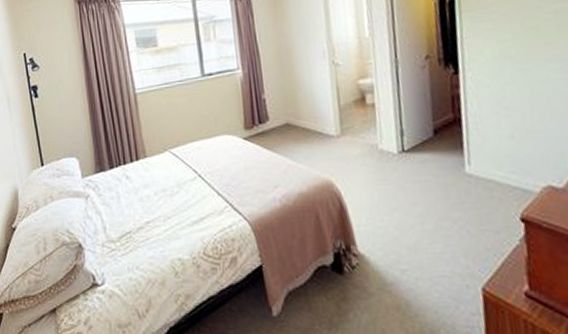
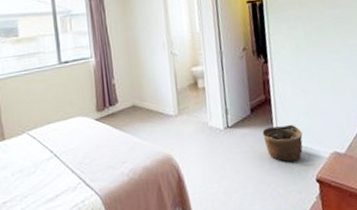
basket: none [448,149,504,195] -> present [262,124,303,162]

